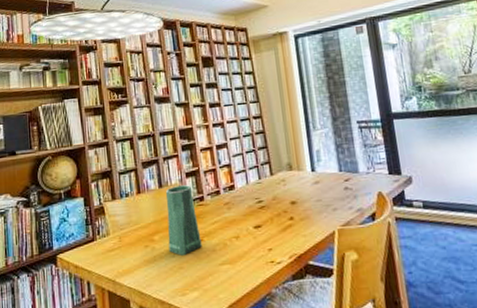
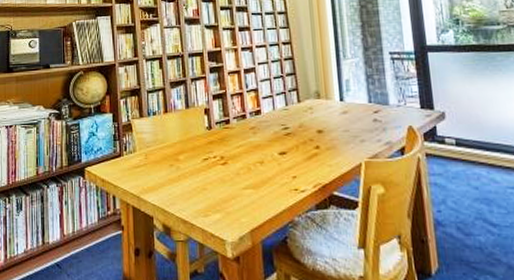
vase: present [165,185,202,256] -> none [192,107,226,177]

